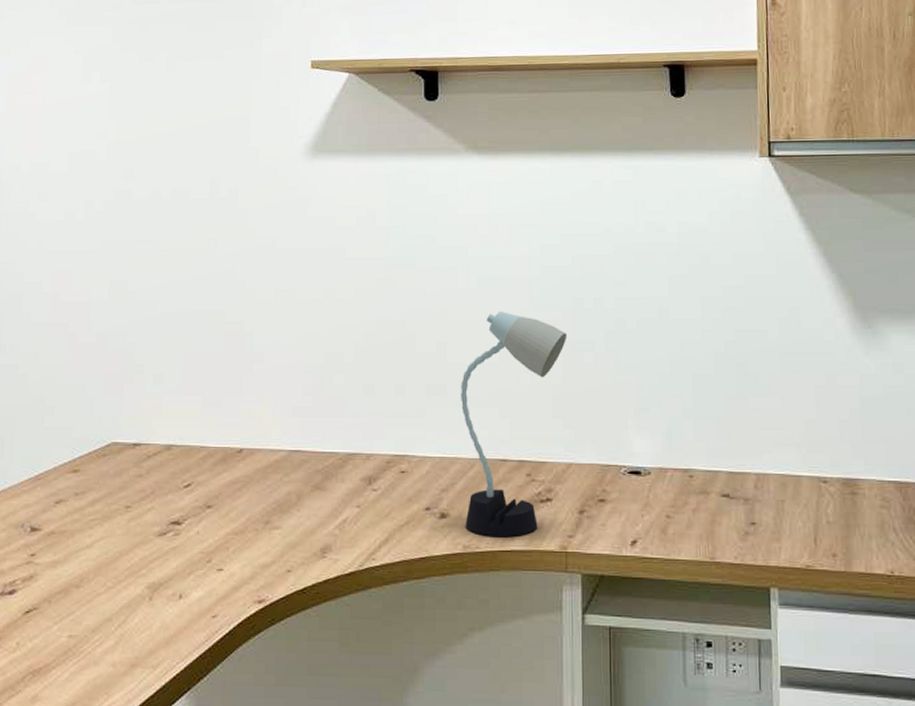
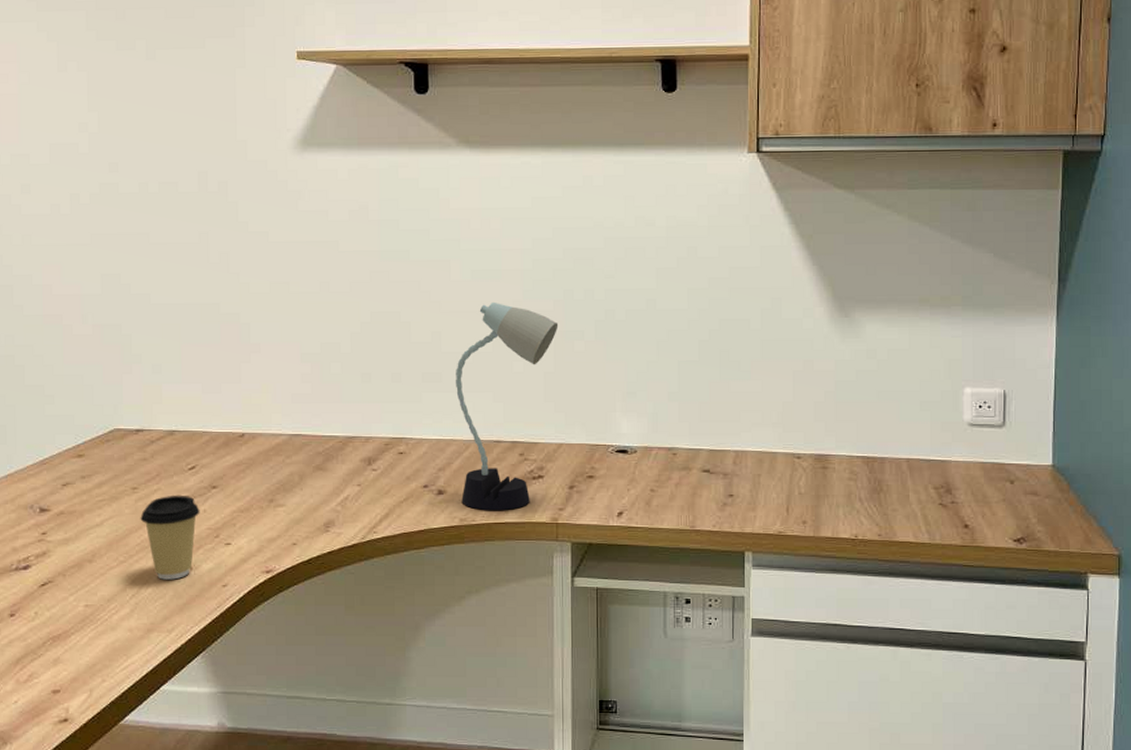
coffee cup: none [131,514,193,609] -> present [140,495,200,580]

